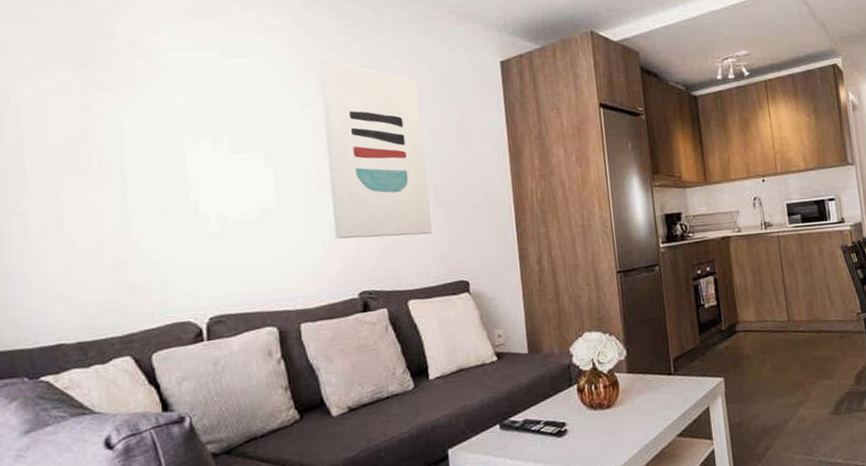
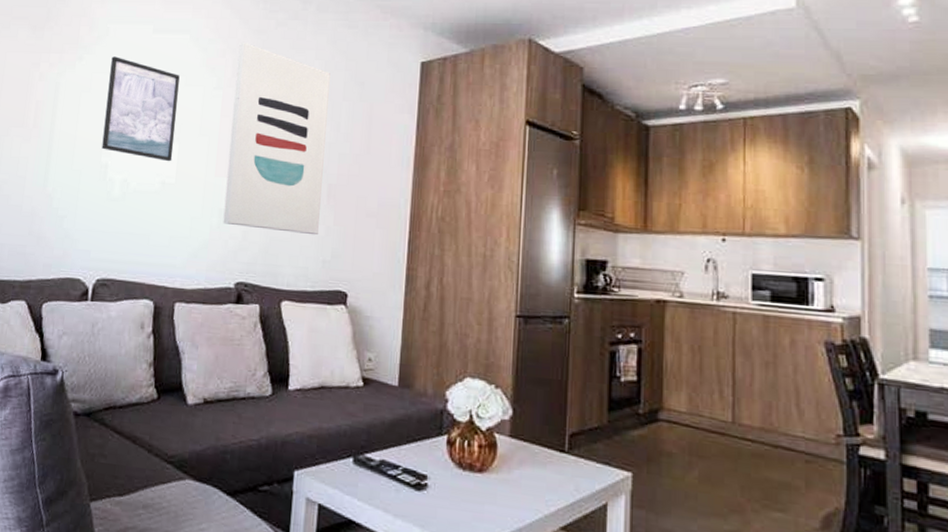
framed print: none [179,87,270,188] -> present [101,56,180,162]

